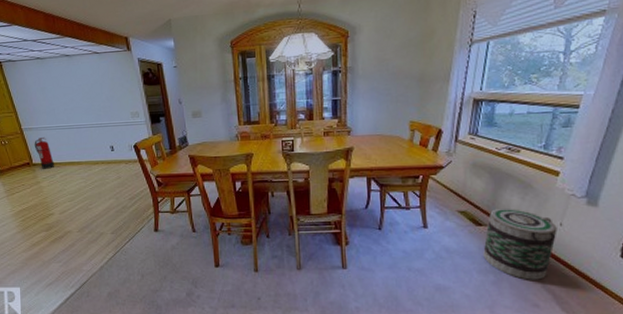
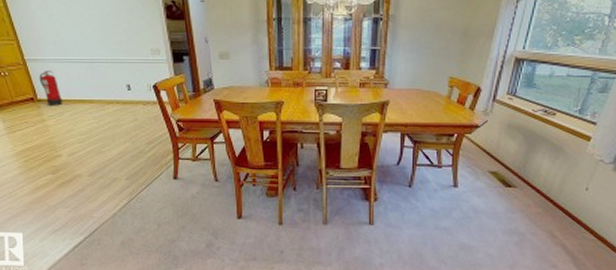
basket: present [483,207,557,280] -> none [509,170,583,242]

